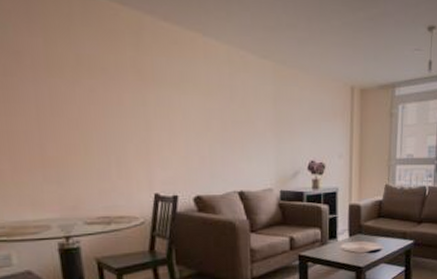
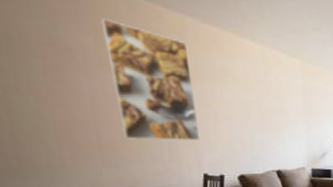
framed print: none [53,18,153,156] -> present [101,19,201,141]

